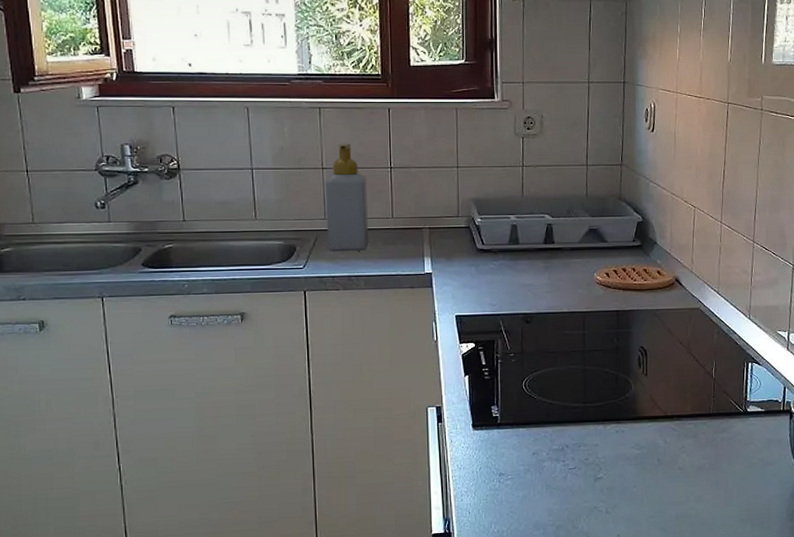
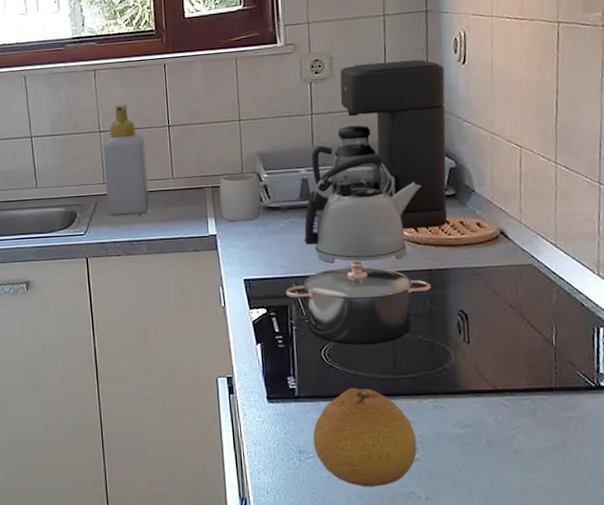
mug: none [435,216,488,262] -> present [219,173,276,222]
cooking pot: none [493,302,618,377] -> present [285,262,431,345]
kettle: none [511,205,613,302] -> present [304,153,421,262]
fruit: none [511,415,601,505] -> present [312,388,417,487]
coffee maker: none [520,124,637,274] -> present [311,59,448,229]

